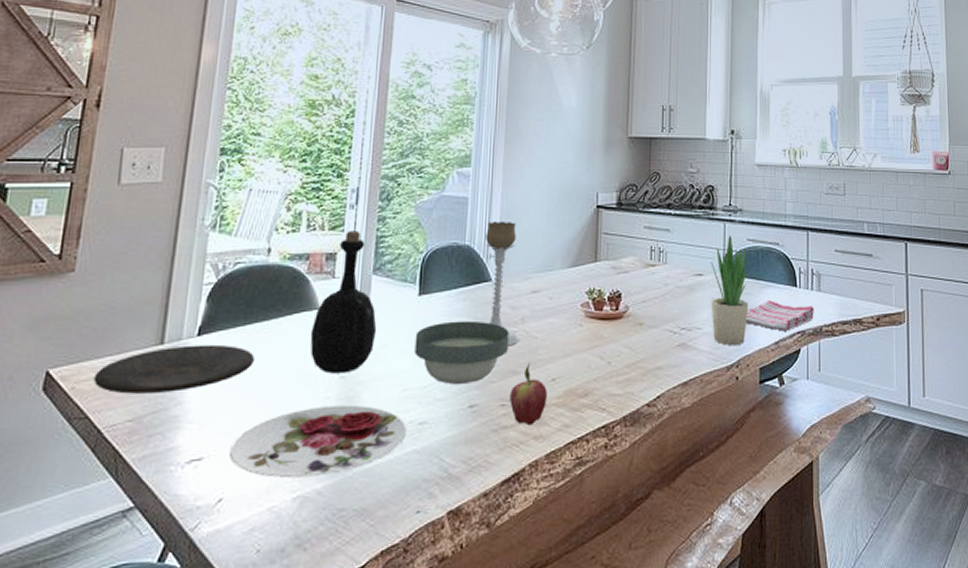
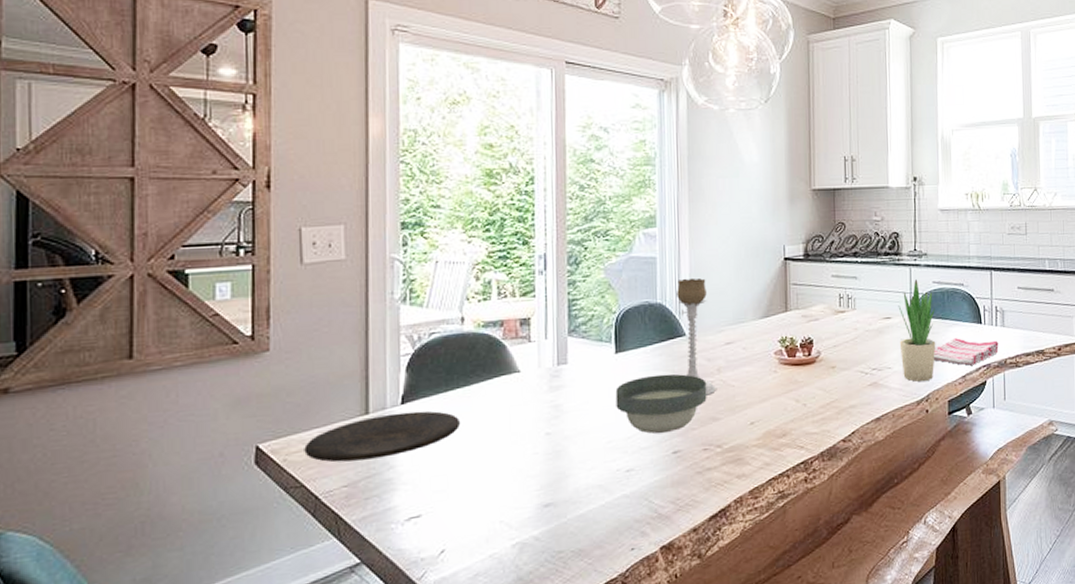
plate: present [229,405,407,478] -> none [447,458,615,528]
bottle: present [310,230,377,374] -> none [512,295,577,431]
fruit: present [510,363,547,426] -> none [711,410,747,466]

